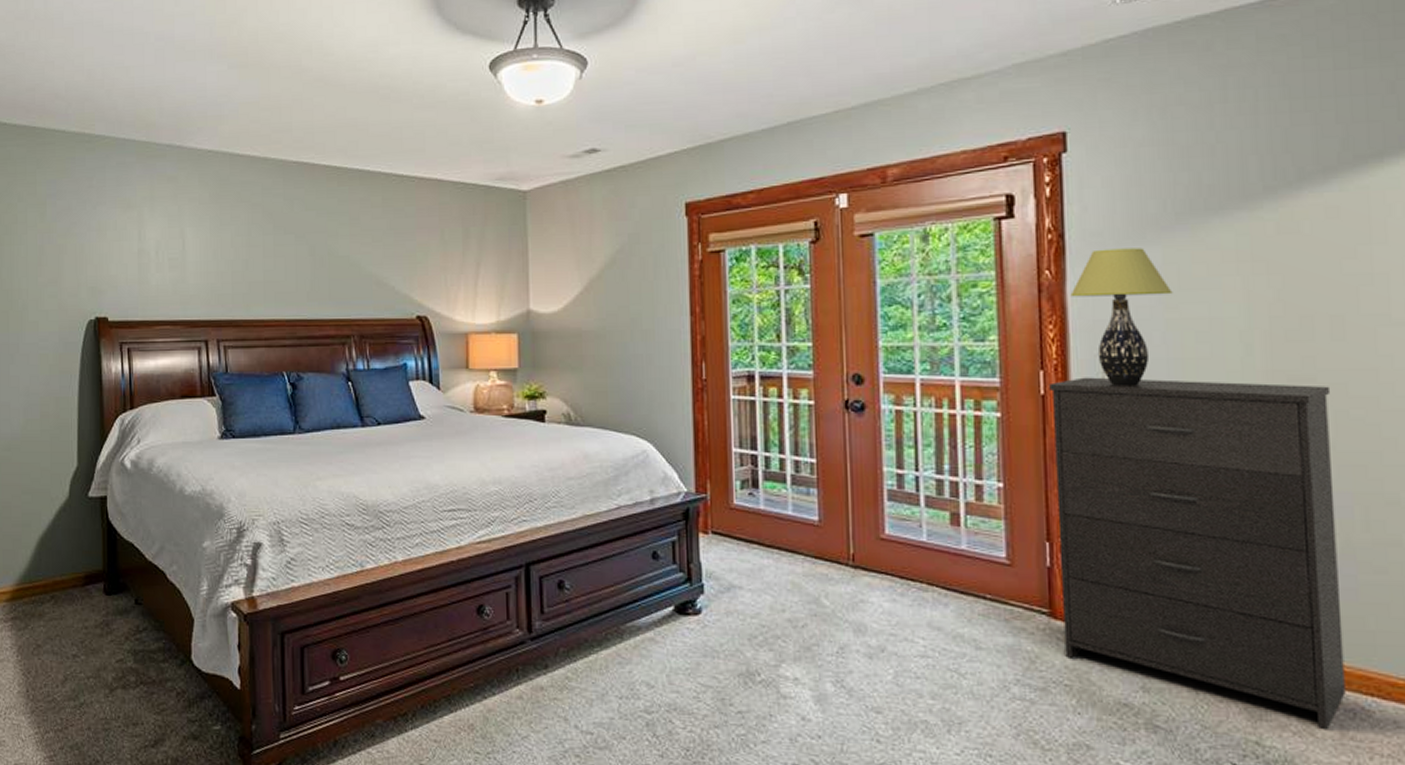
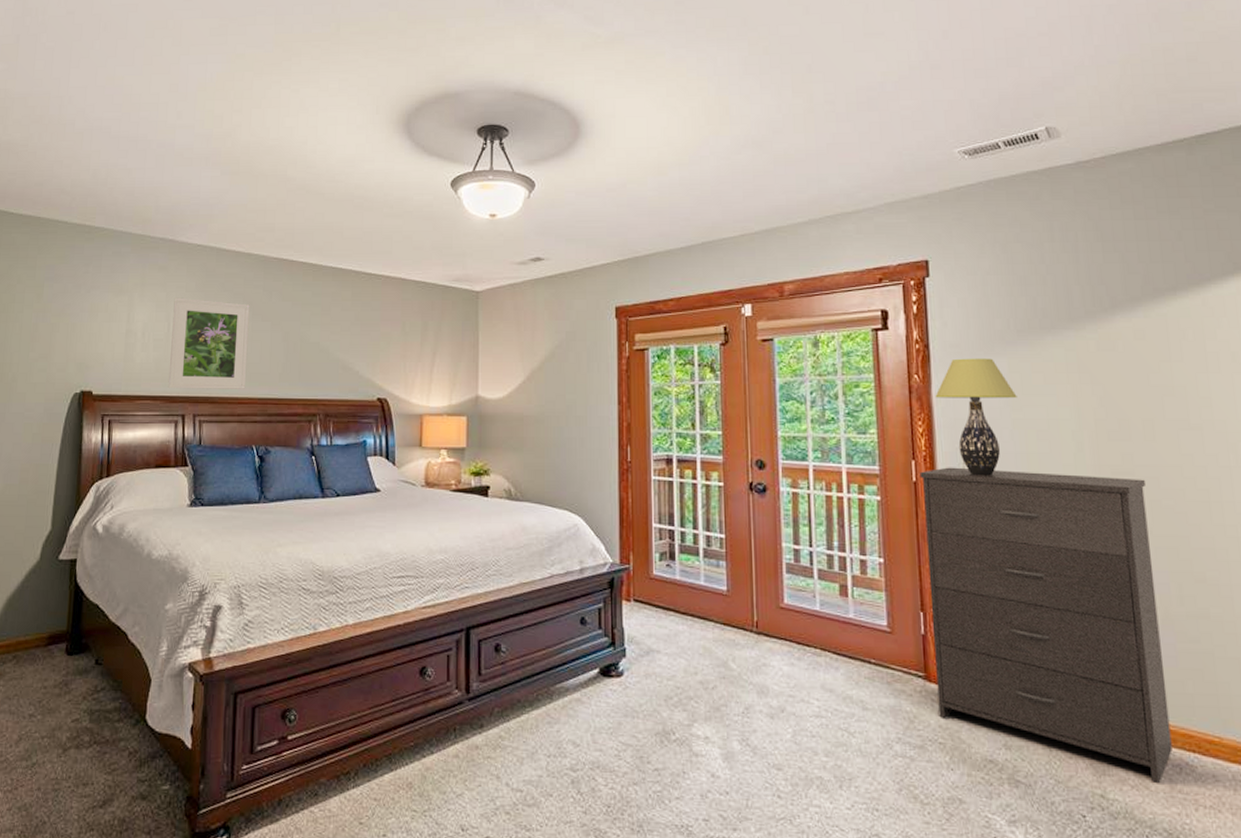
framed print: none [187,210,272,313] -> present [168,297,250,389]

